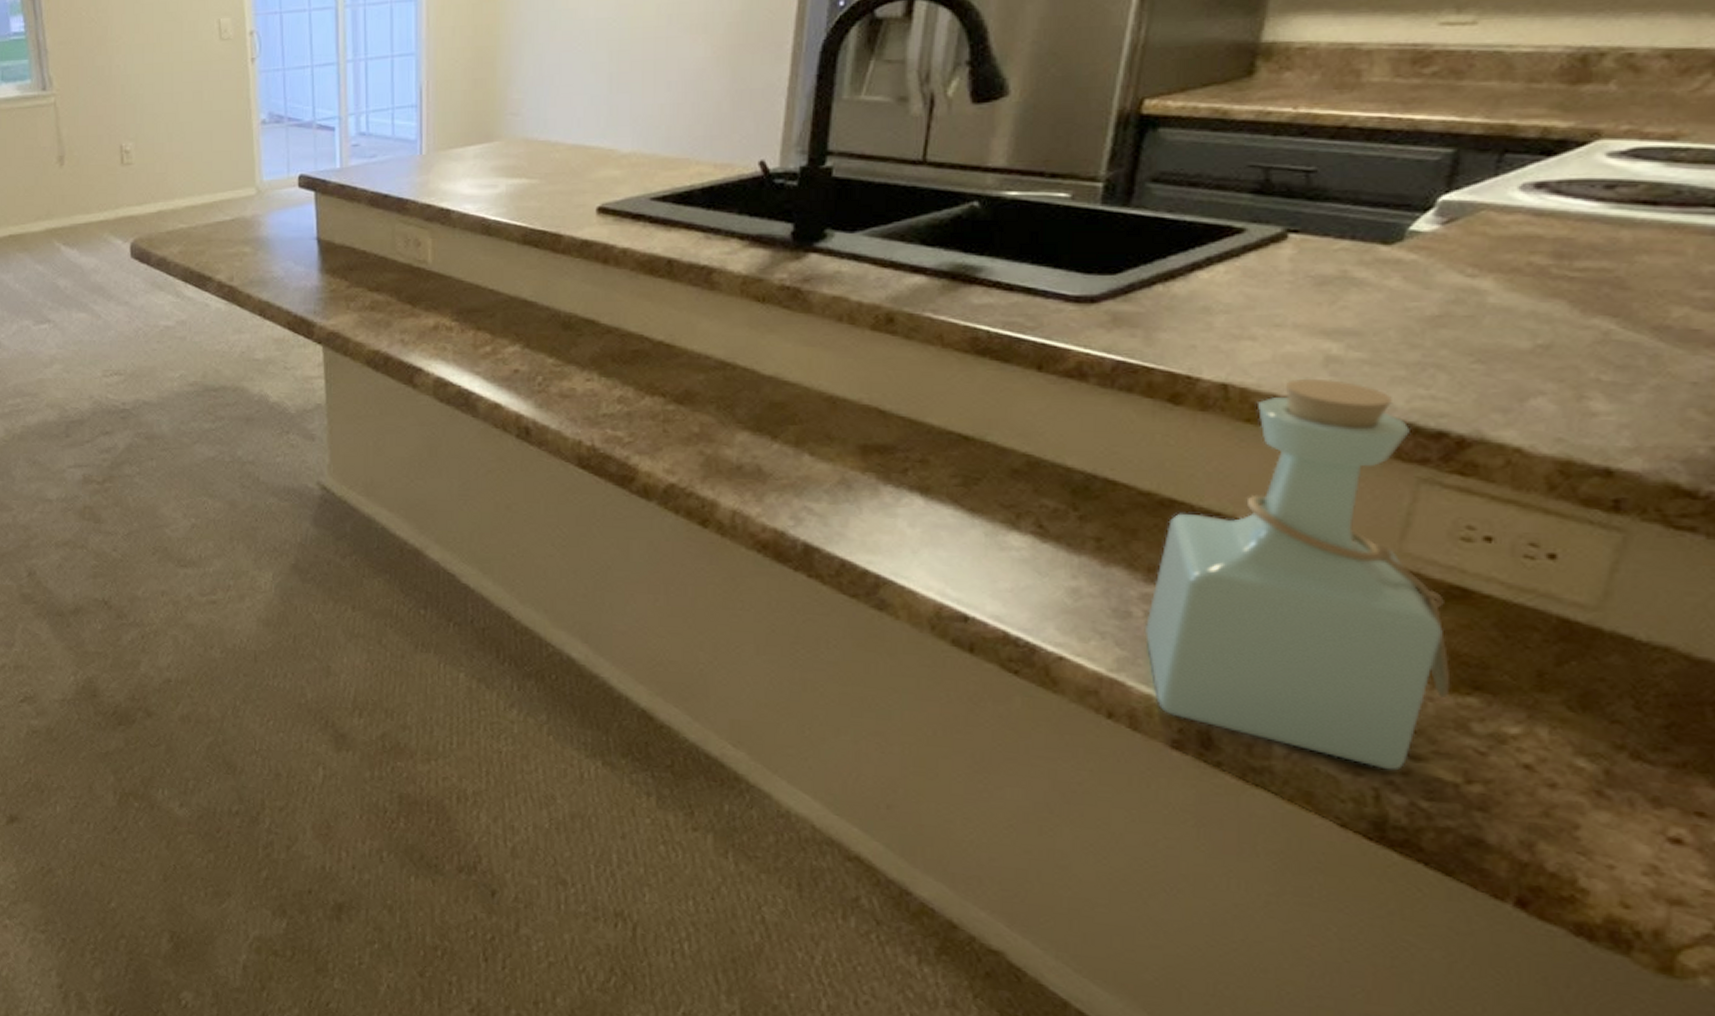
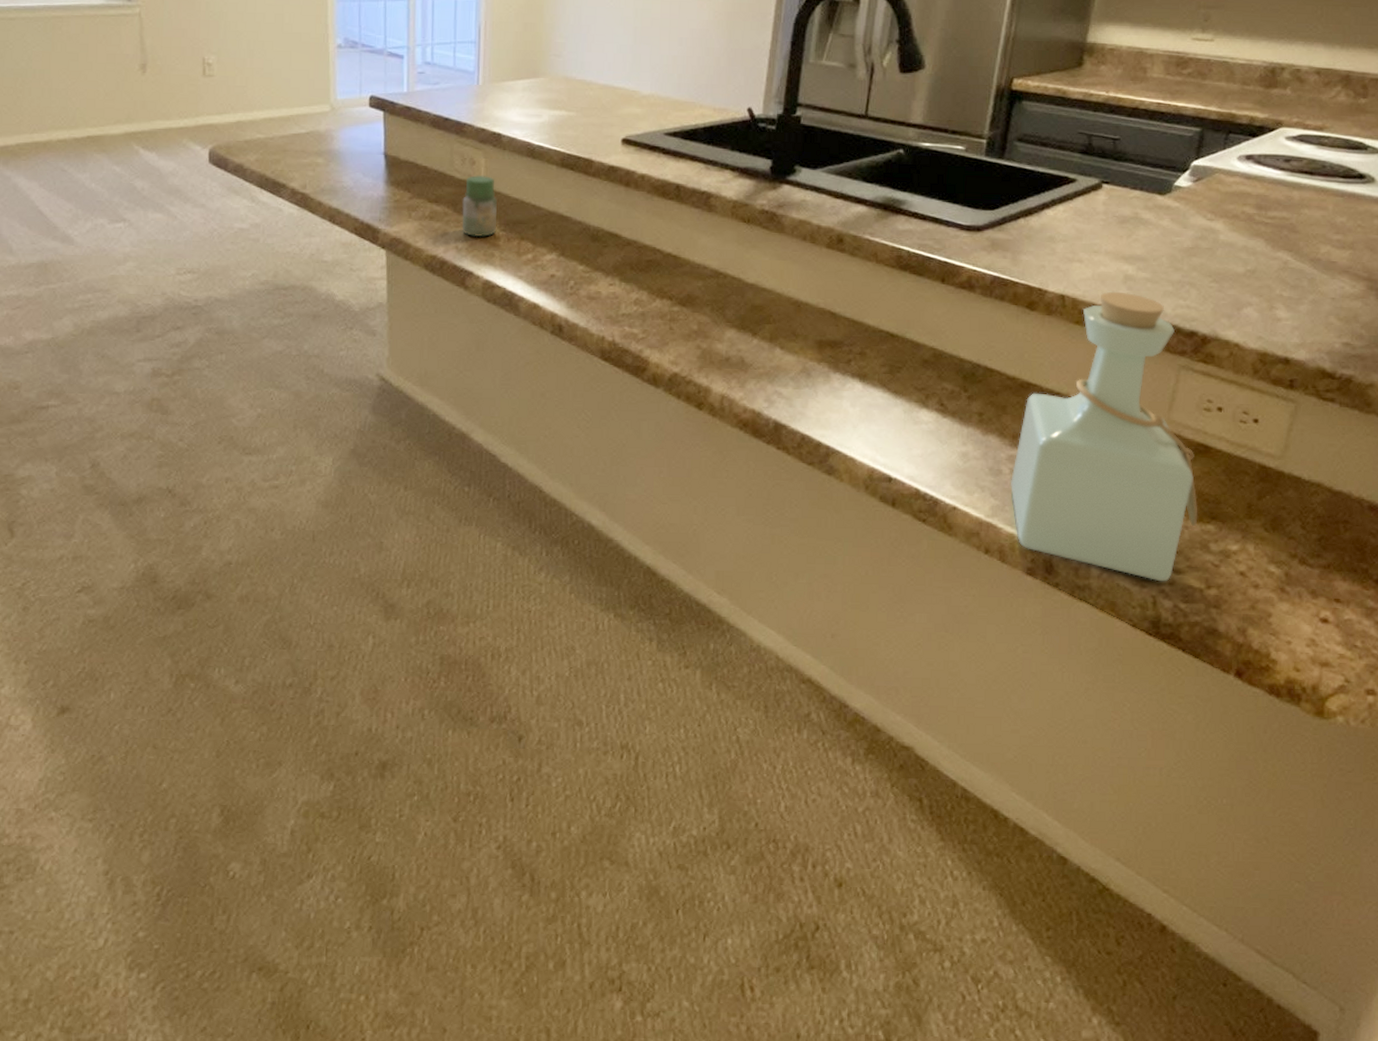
jar: none [407,257,447,329] -> present [462,174,497,238]

